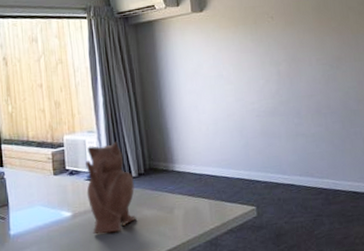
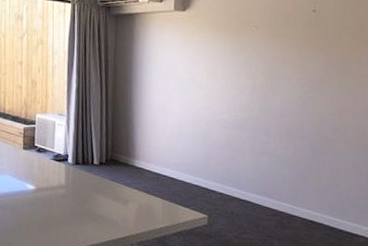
teapot: present [85,142,136,235] -> none [50,128,95,213]

